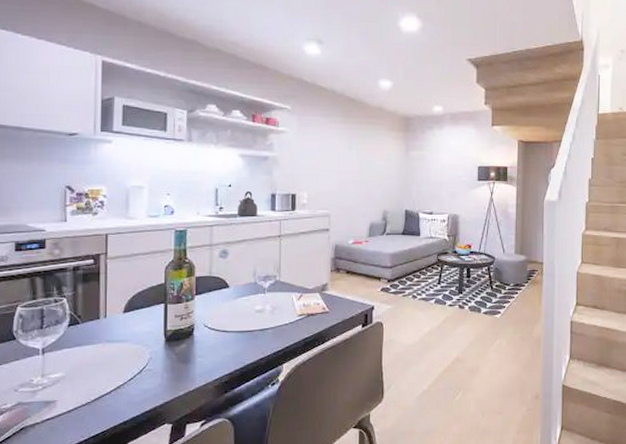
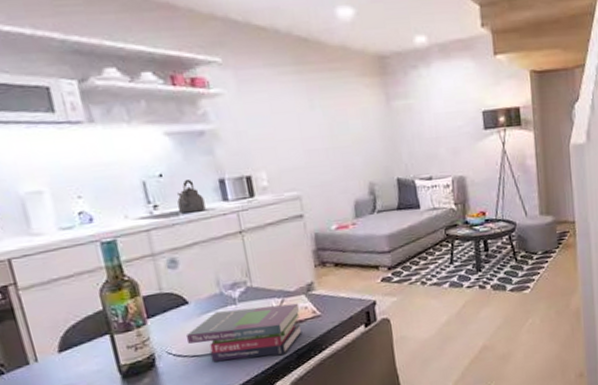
books: none [221,298,313,341] -> present [185,303,302,362]

